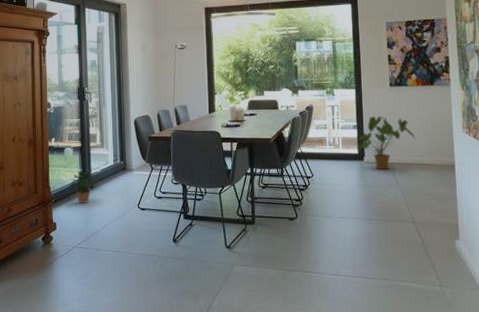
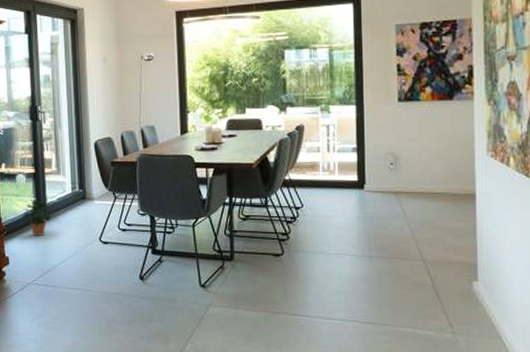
house plant: present [357,116,416,170] -> none [356,136,428,200]

